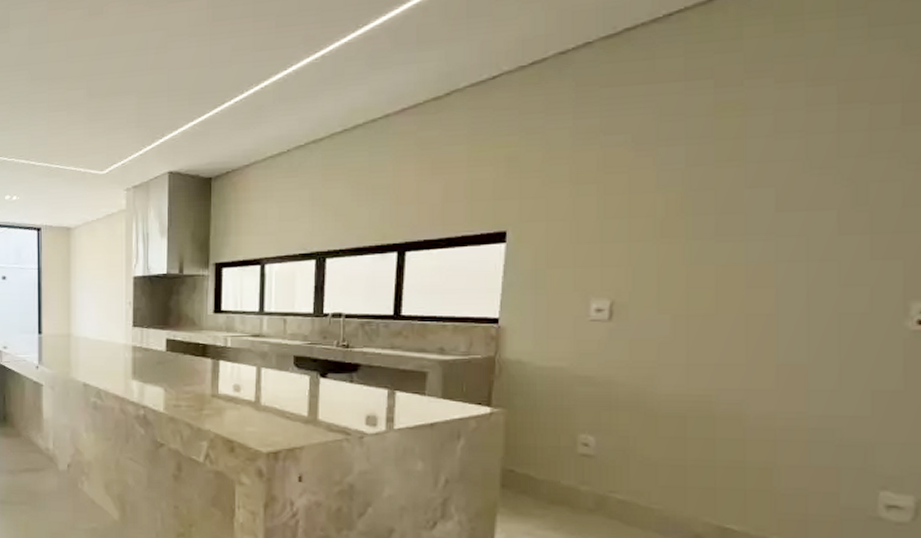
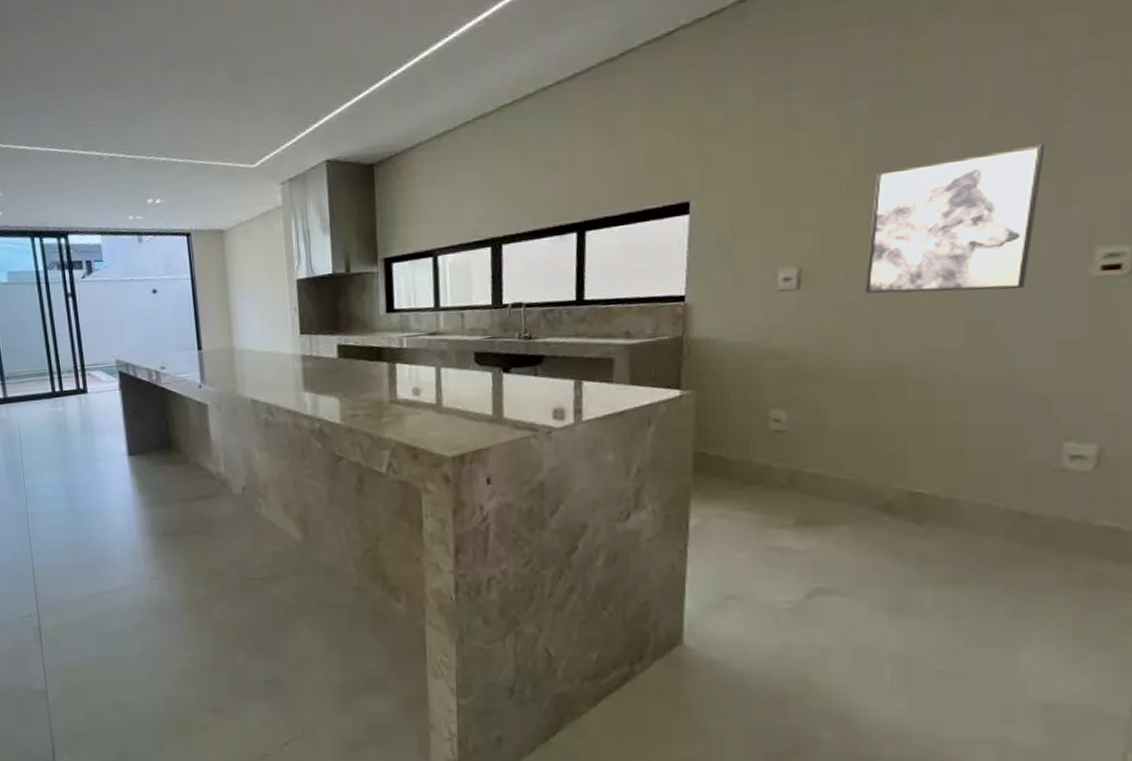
wall art: none [677,200,859,337] -> present [865,143,1045,294]

